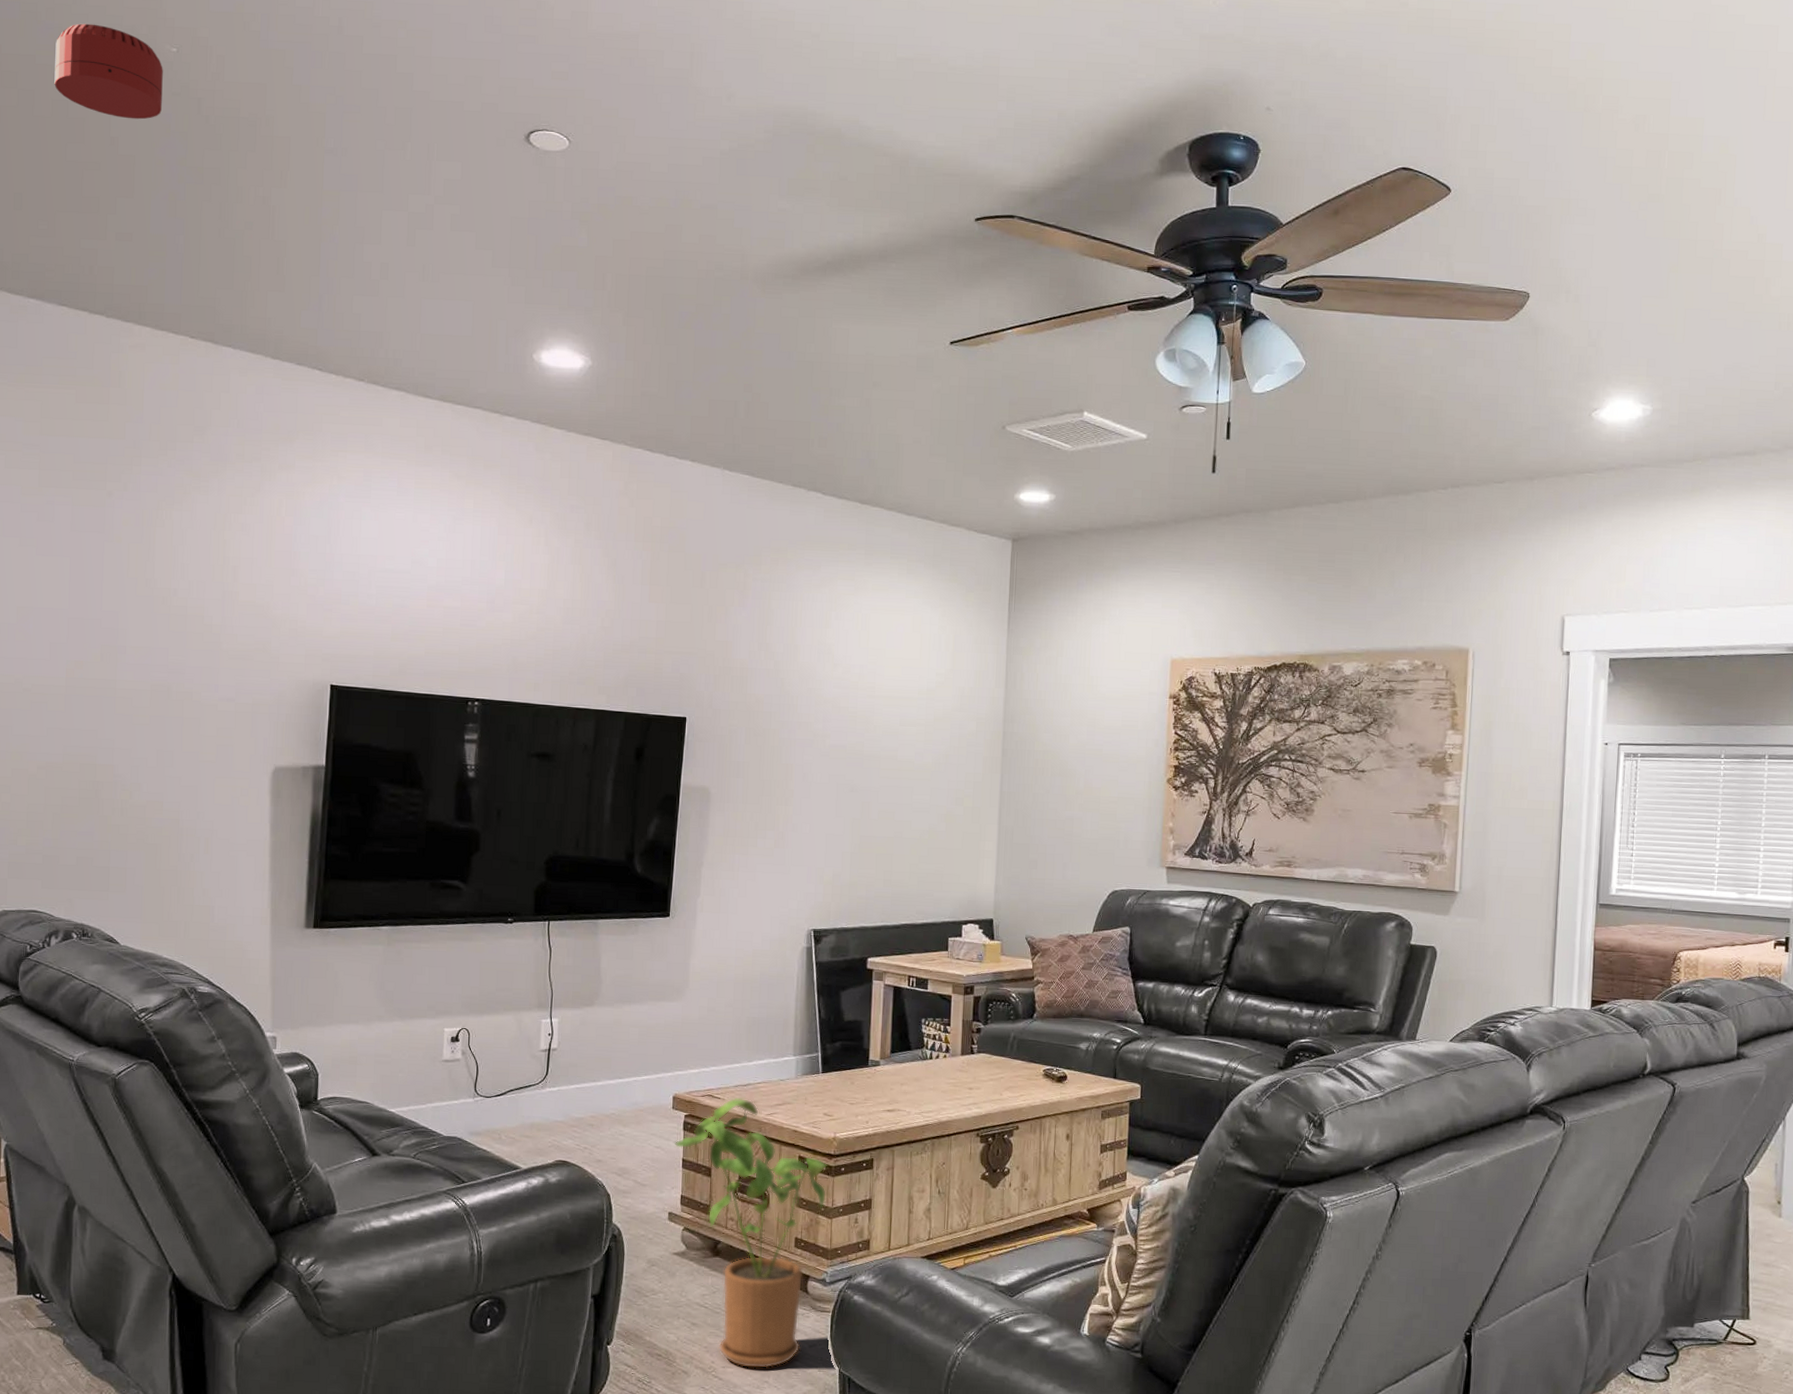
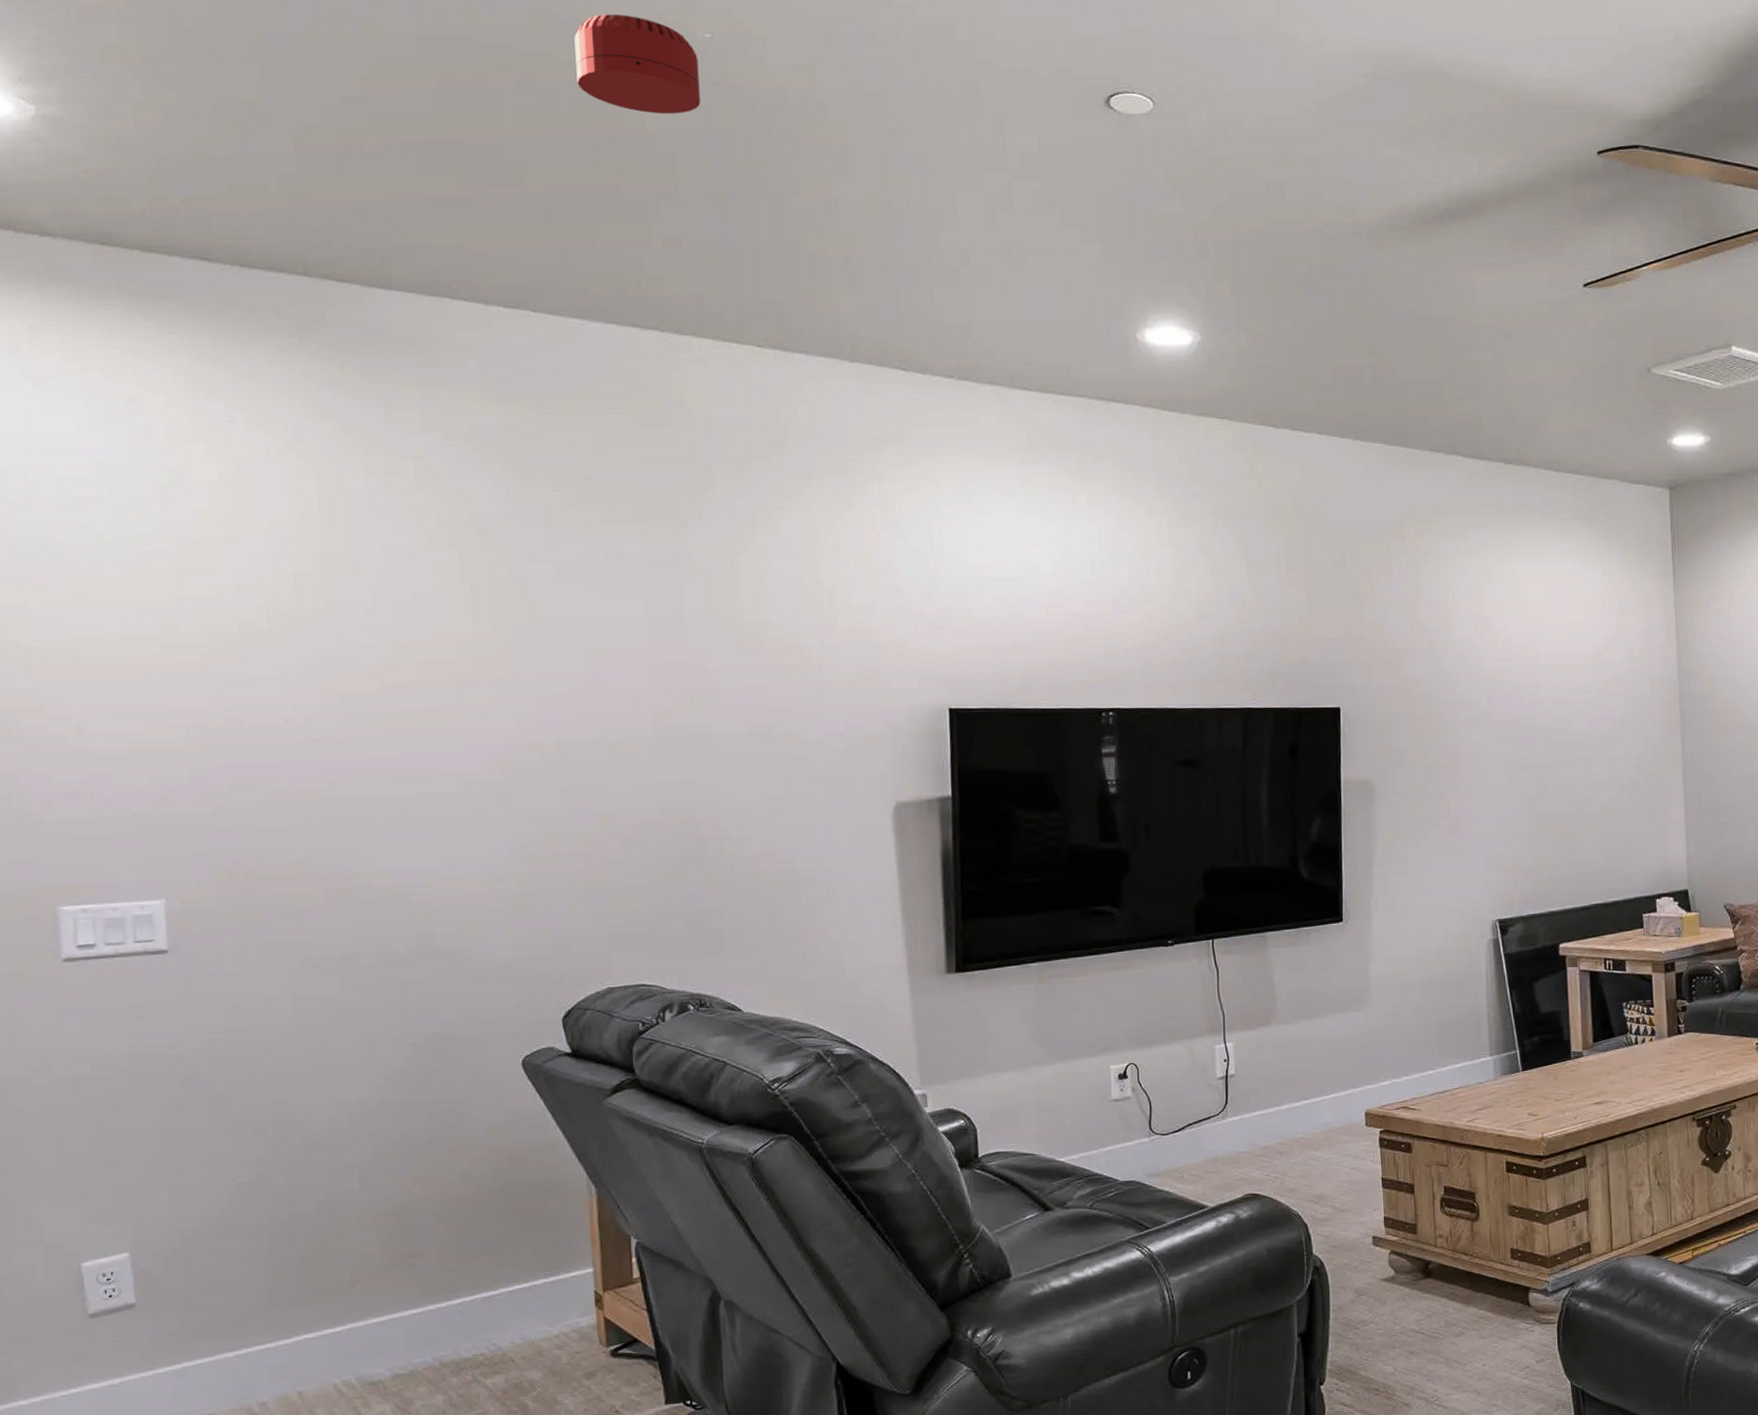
house plant: present [675,1097,827,1369] -> none [1372,1106,1540,1393]

